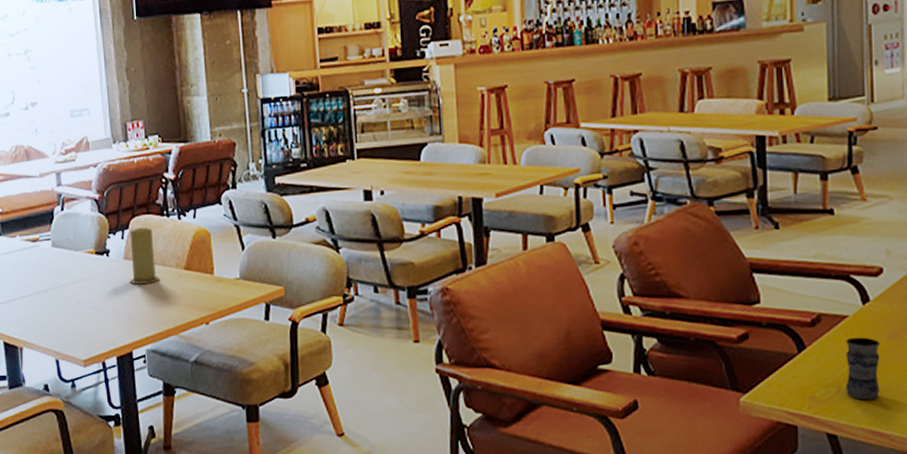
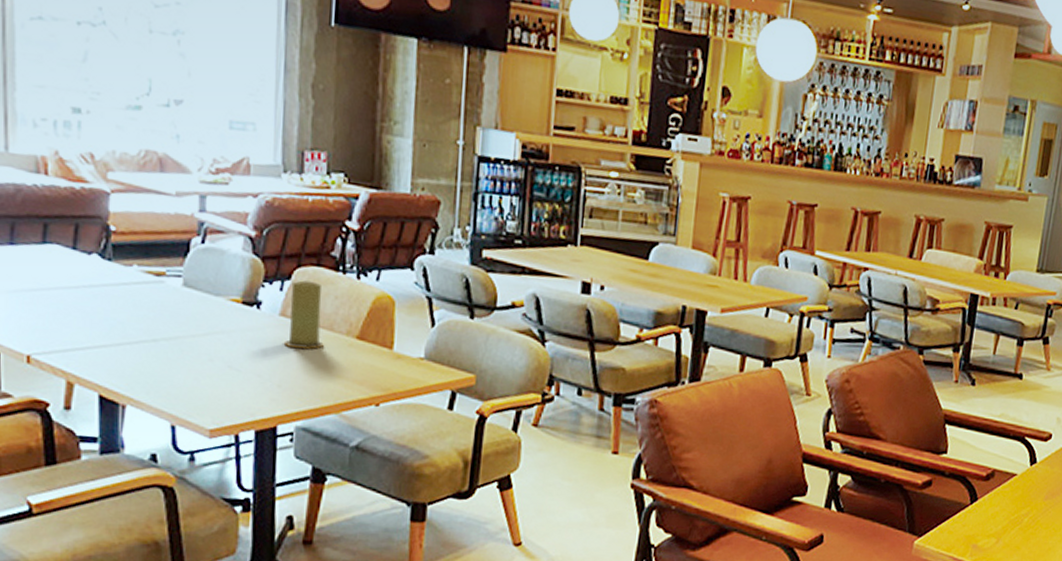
jar: present [845,337,880,400] -> none [1003,494,1038,553]

